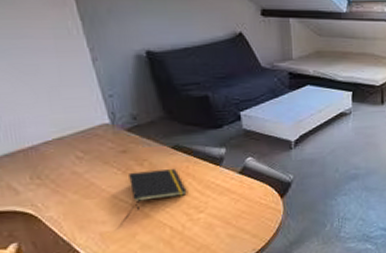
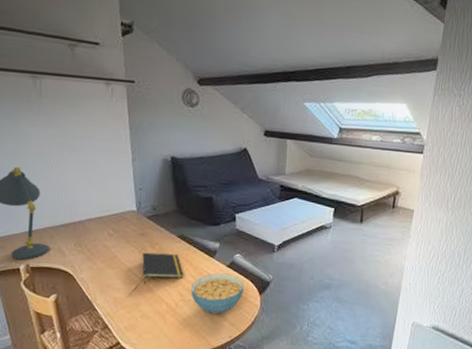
cereal bowl: none [198,181,262,229] -> present [191,273,244,314]

